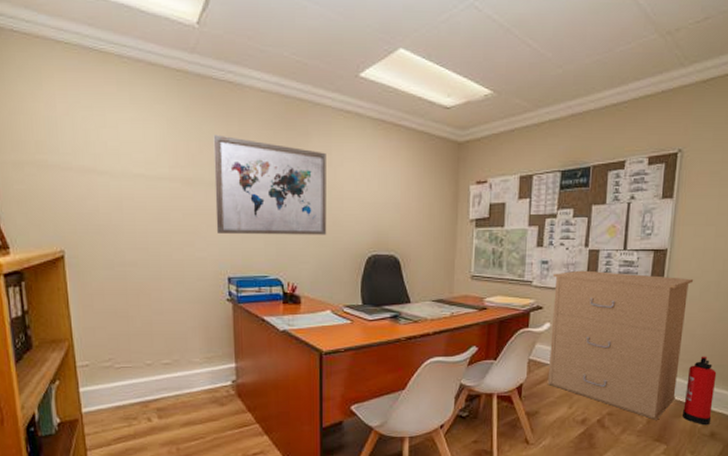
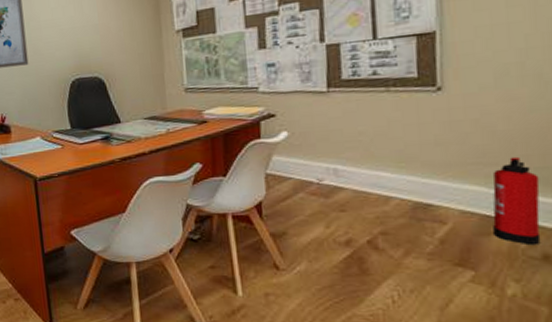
filing cabinet: present [547,270,694,420] -> none [284,62,482,240]

